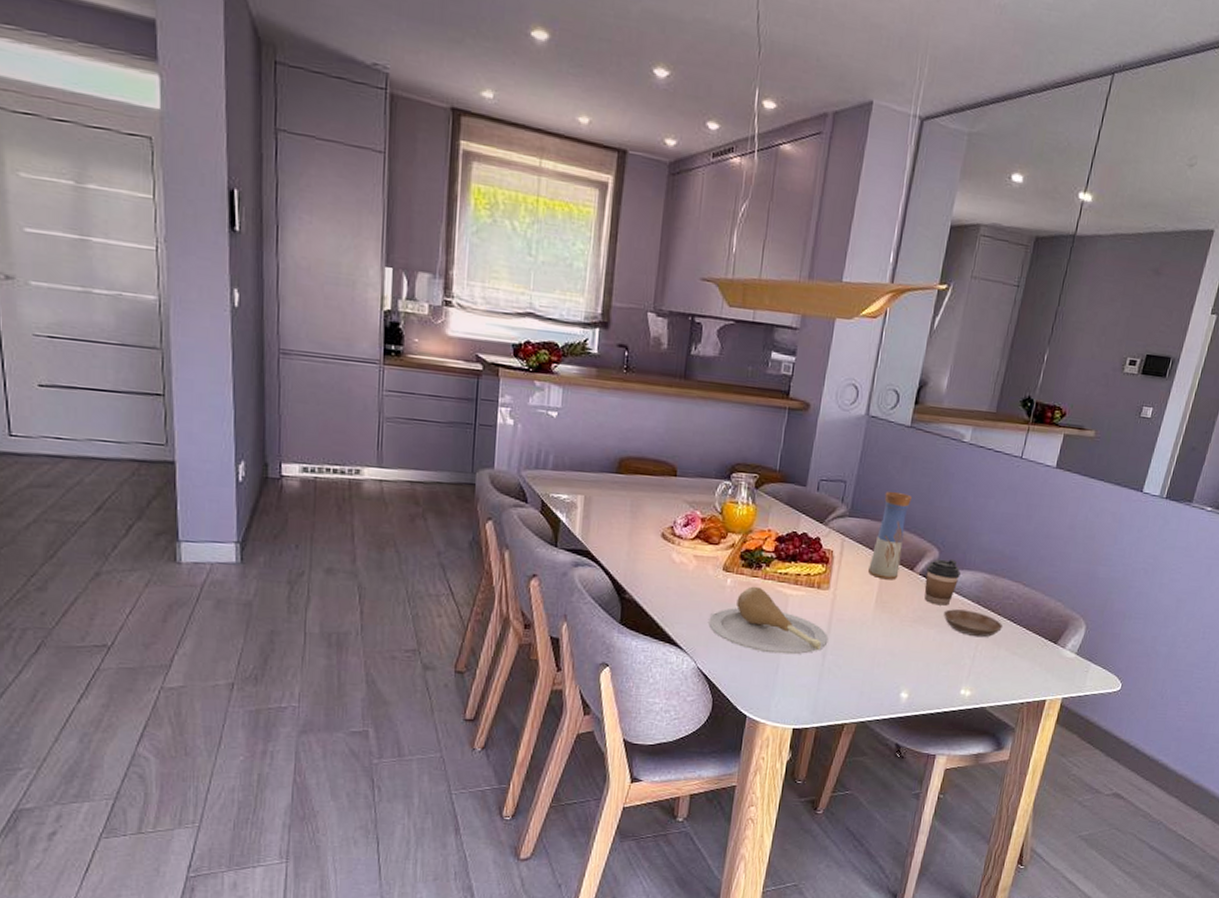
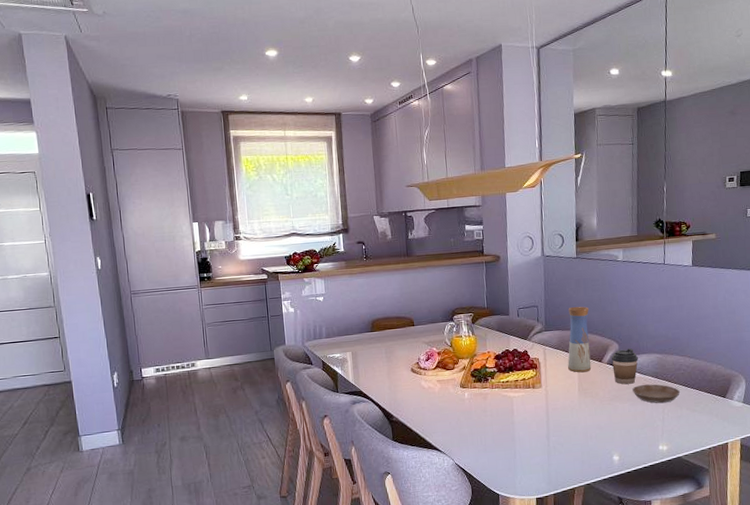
plate: present [708,586,828,655] -> none [457,395,549,444]

